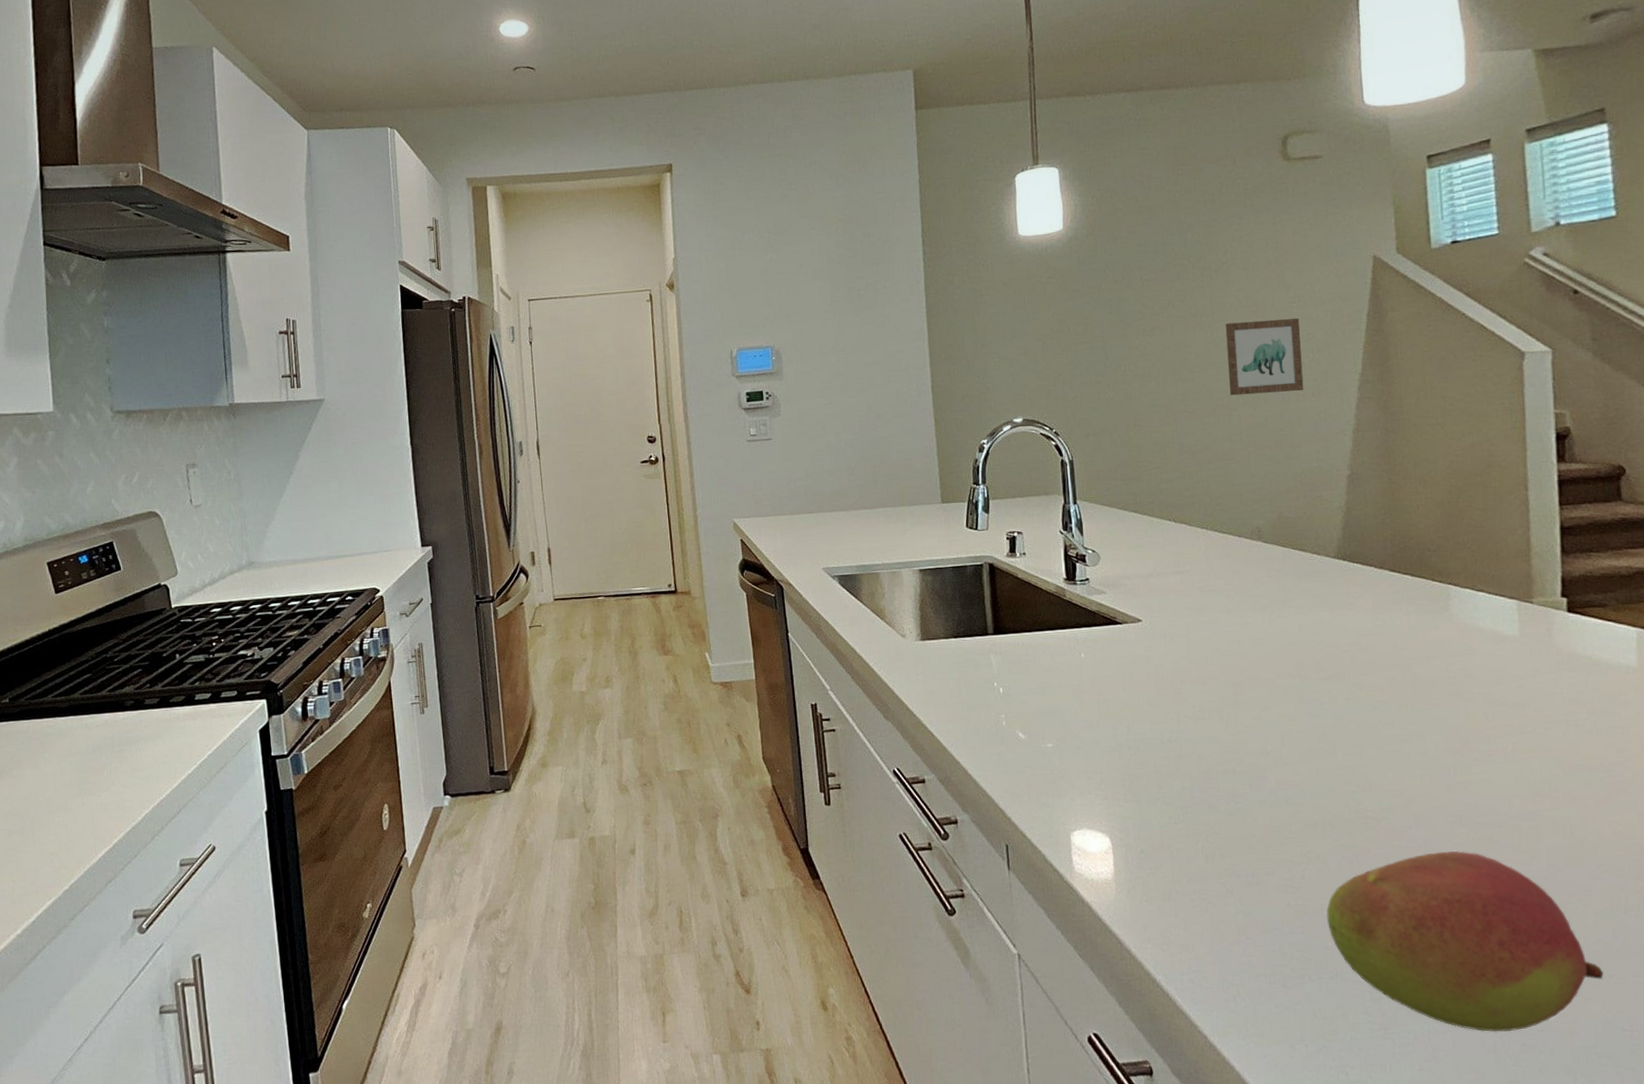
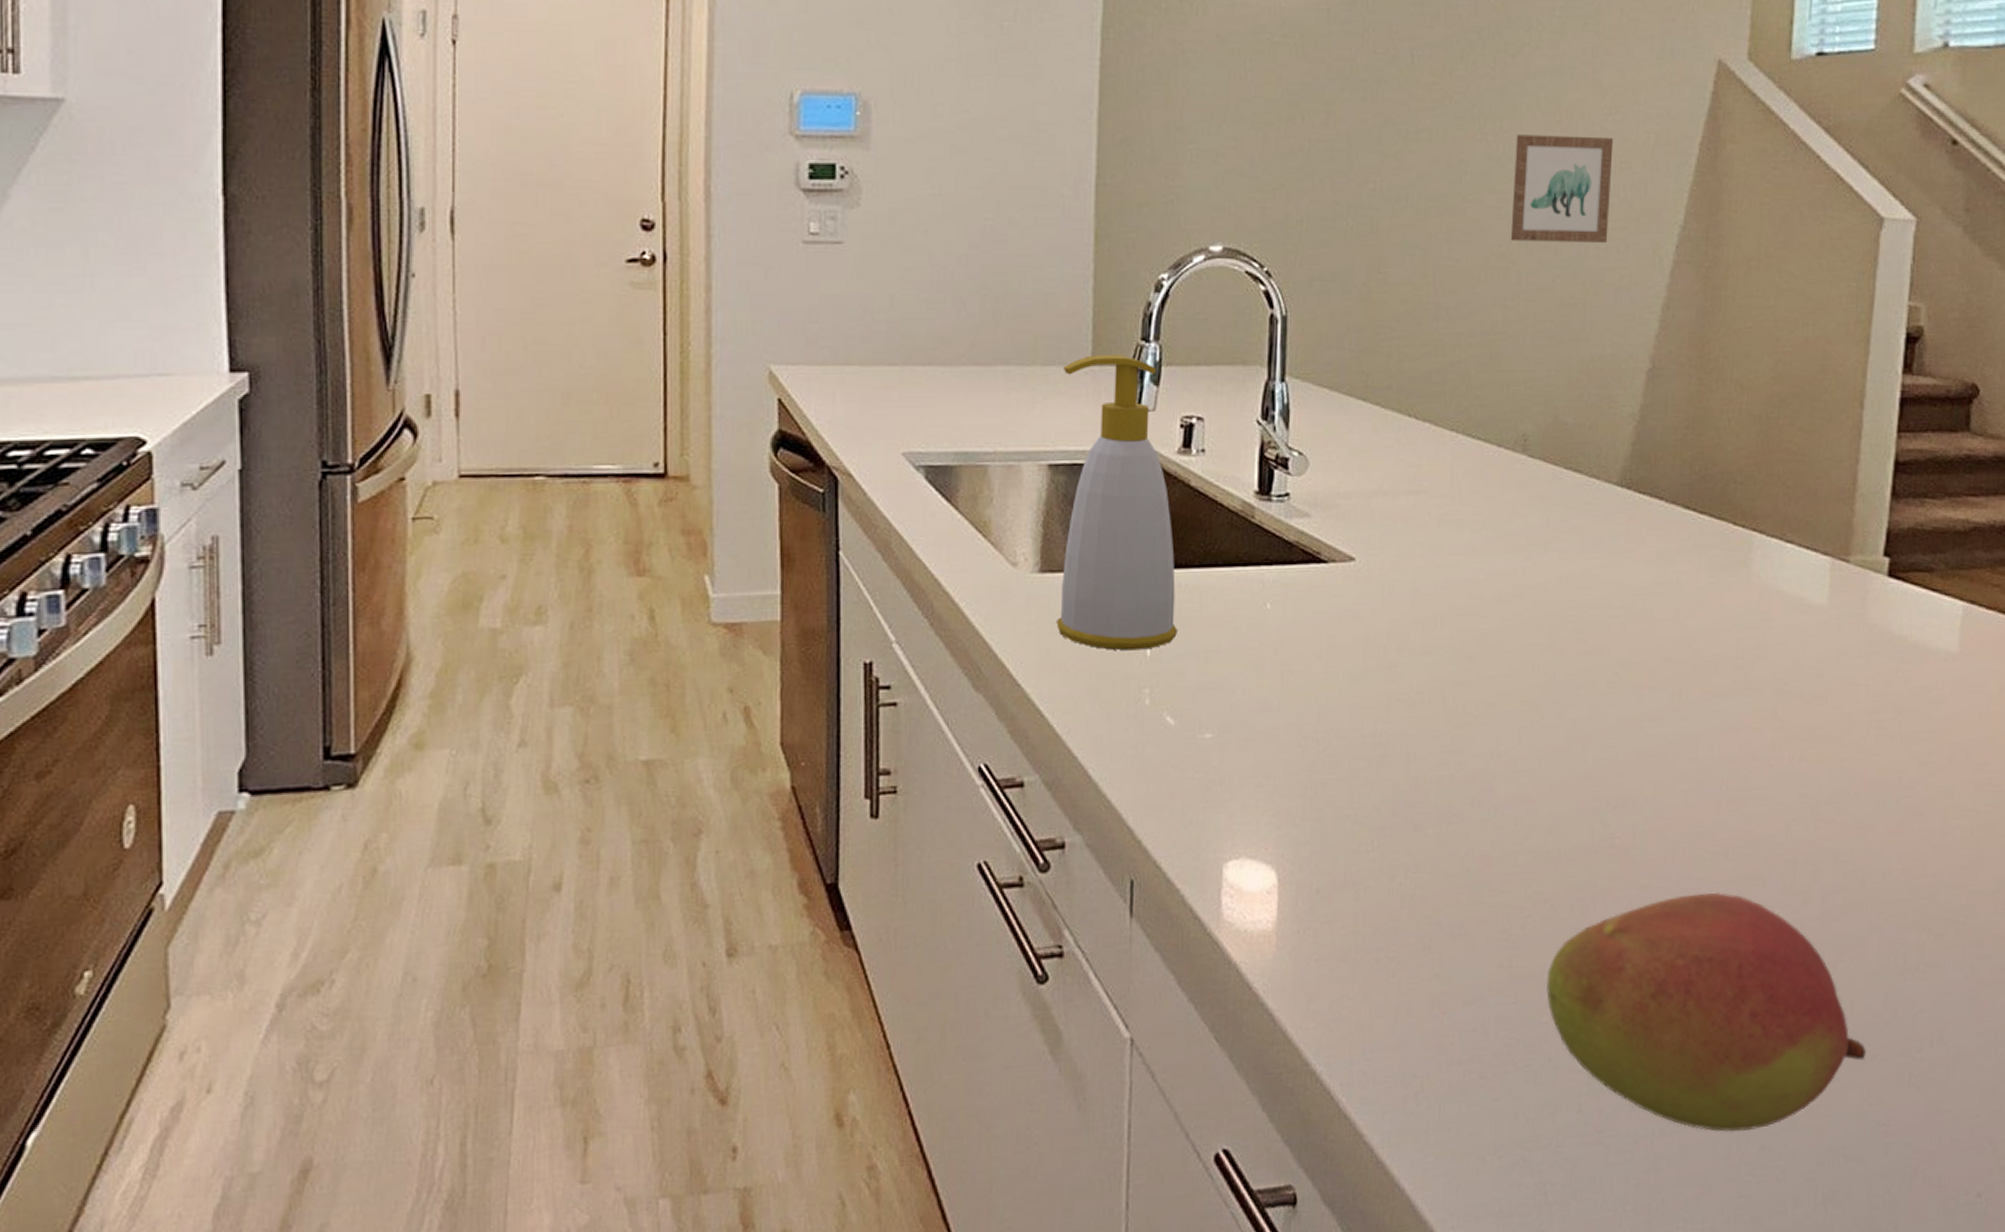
soap bottle: none [922,495,1020,690] -> present [1056,355,1177,651]

